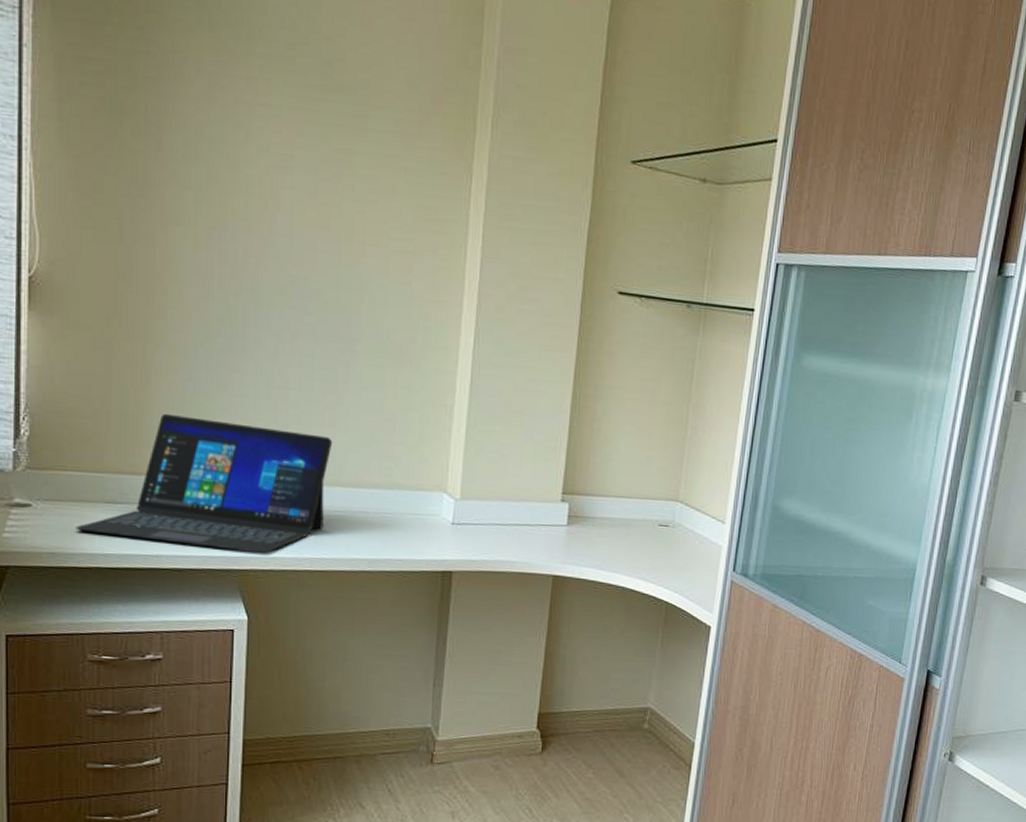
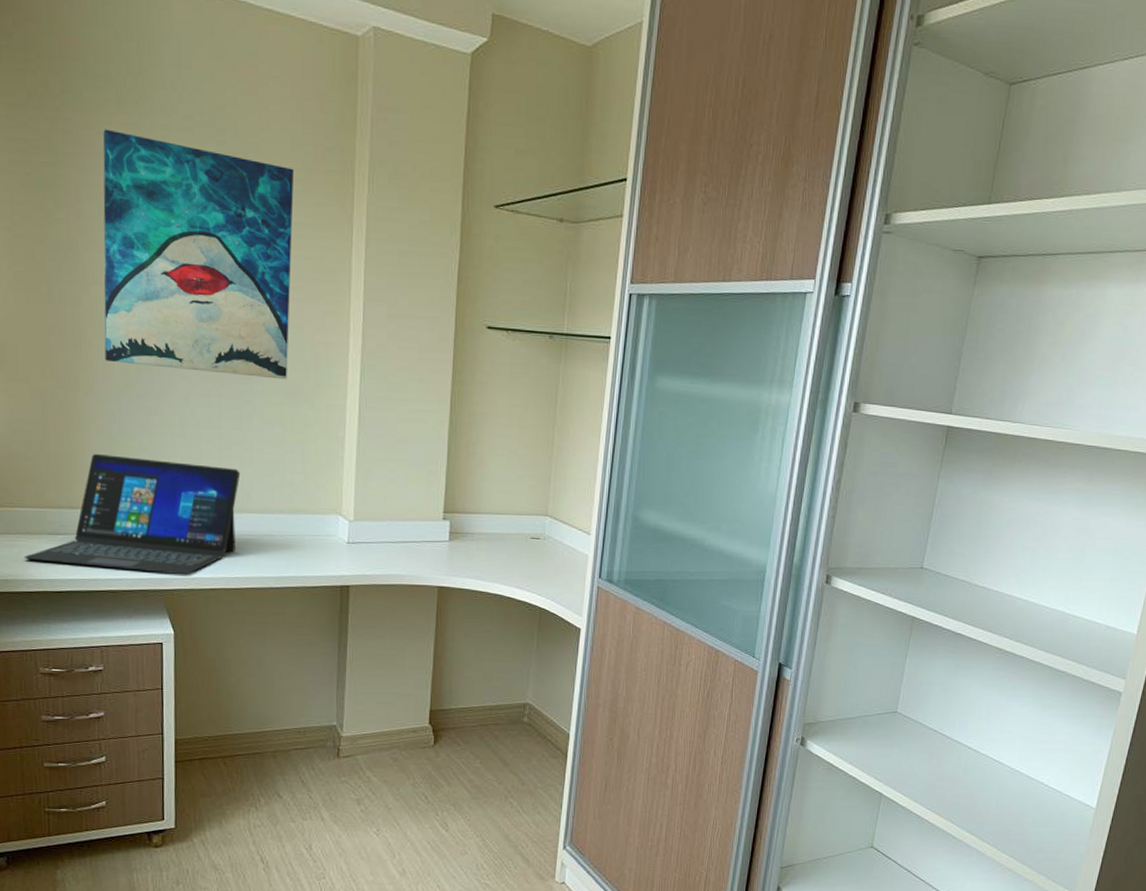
wall art: none [182,53,409,340] -> present [103,129,294,380]

